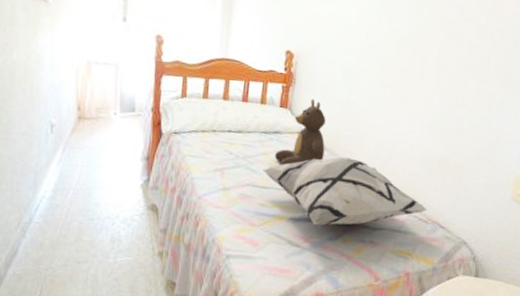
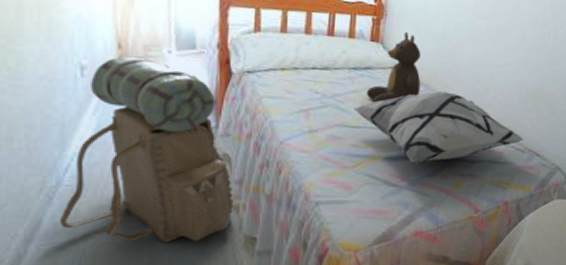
backpack: none [29,116,159,280] -> present [59,56,234,243]

